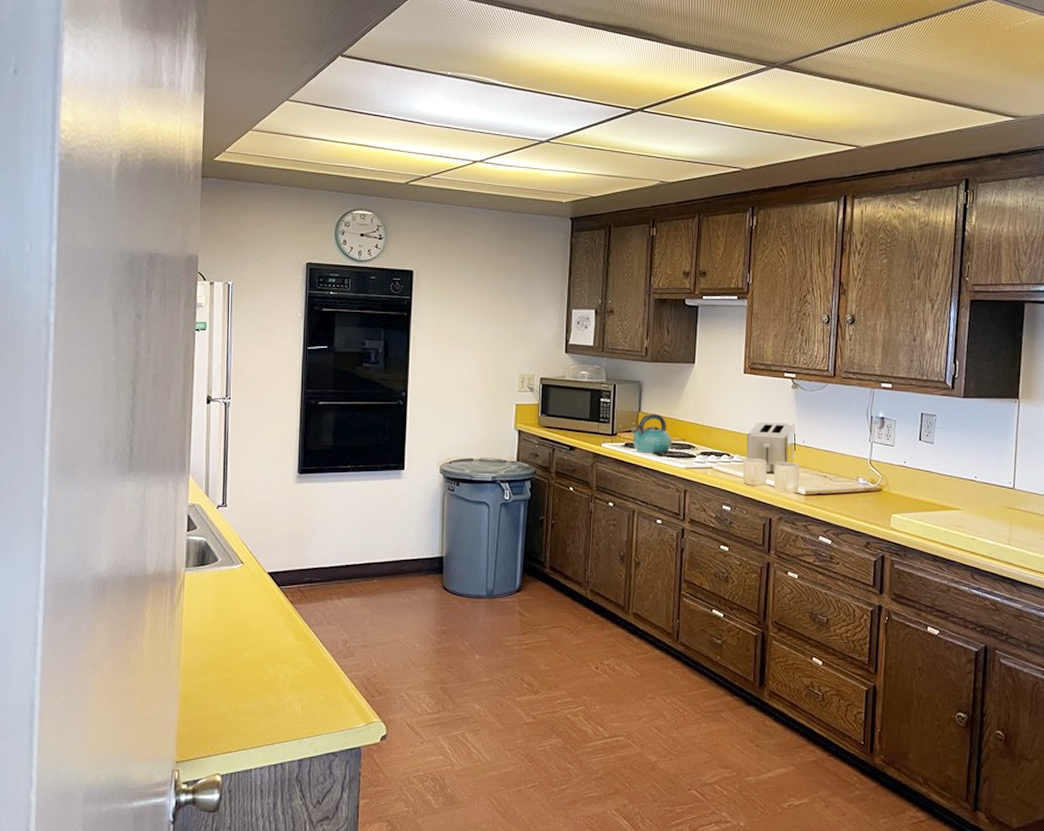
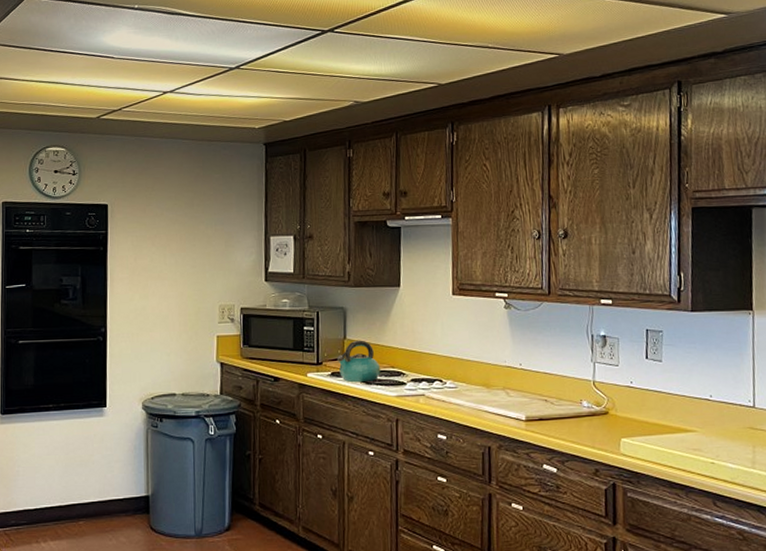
mug: present [743,458,767,486] -> none [457,383,484,413]
toaster: present [746,422,795,475] -> none [459,344,512,400]
mug: present [773,461,800,494] -> none [490,385,519,420]

